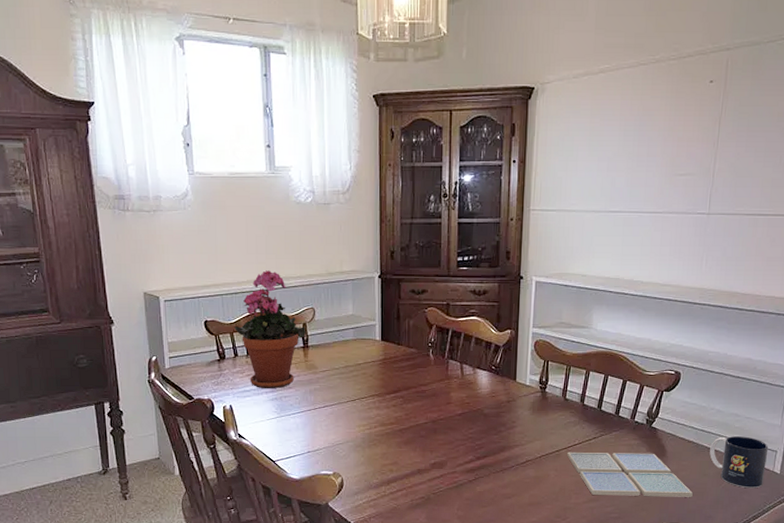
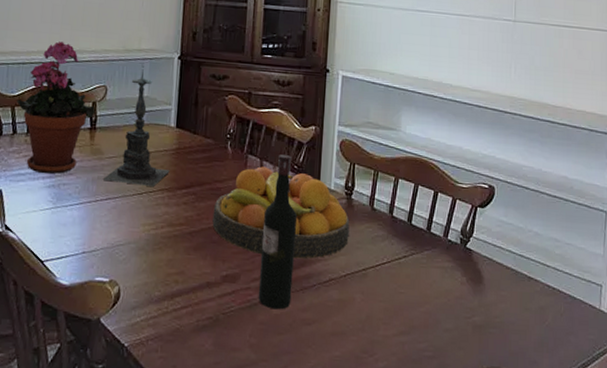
candle holder: none [319,285,378,393] -> present [102,64,170,186]
fruit bowl: none [420,369,544,446] -> present [212,166,350,259]
wine bottle: none [463,358,497,488] -> present [258,155,298,310]
drink coaster: present [567,452,693,497] -> none [375,271,514,336]
mug: present [709,436,769,489] -> none [530,264,593,329]

